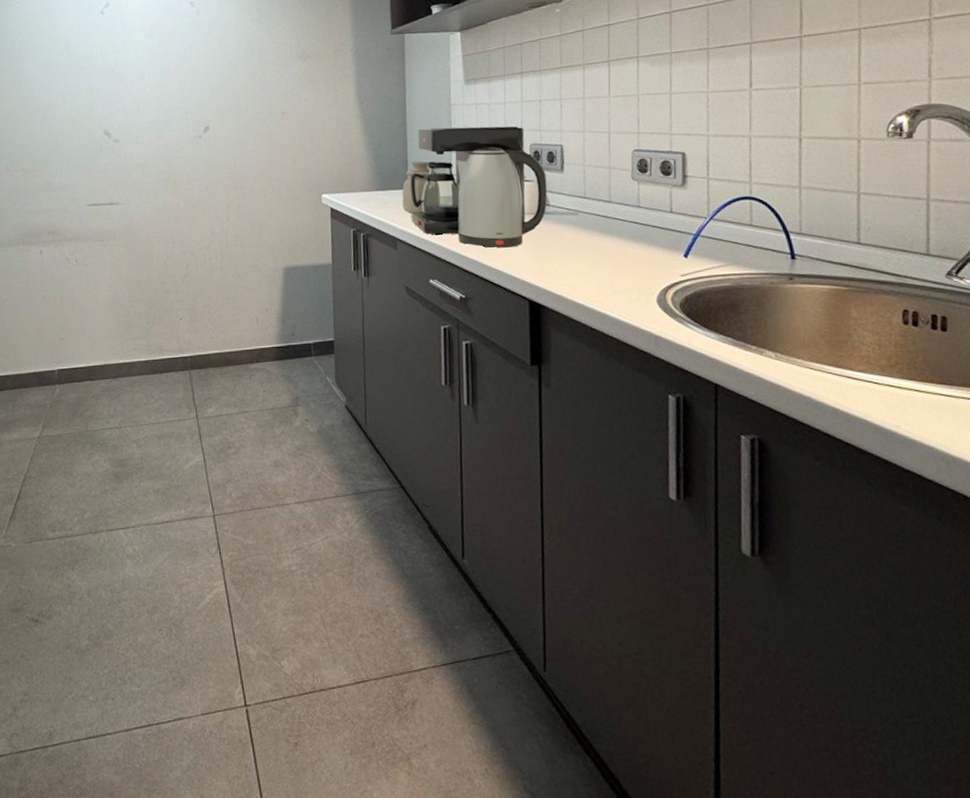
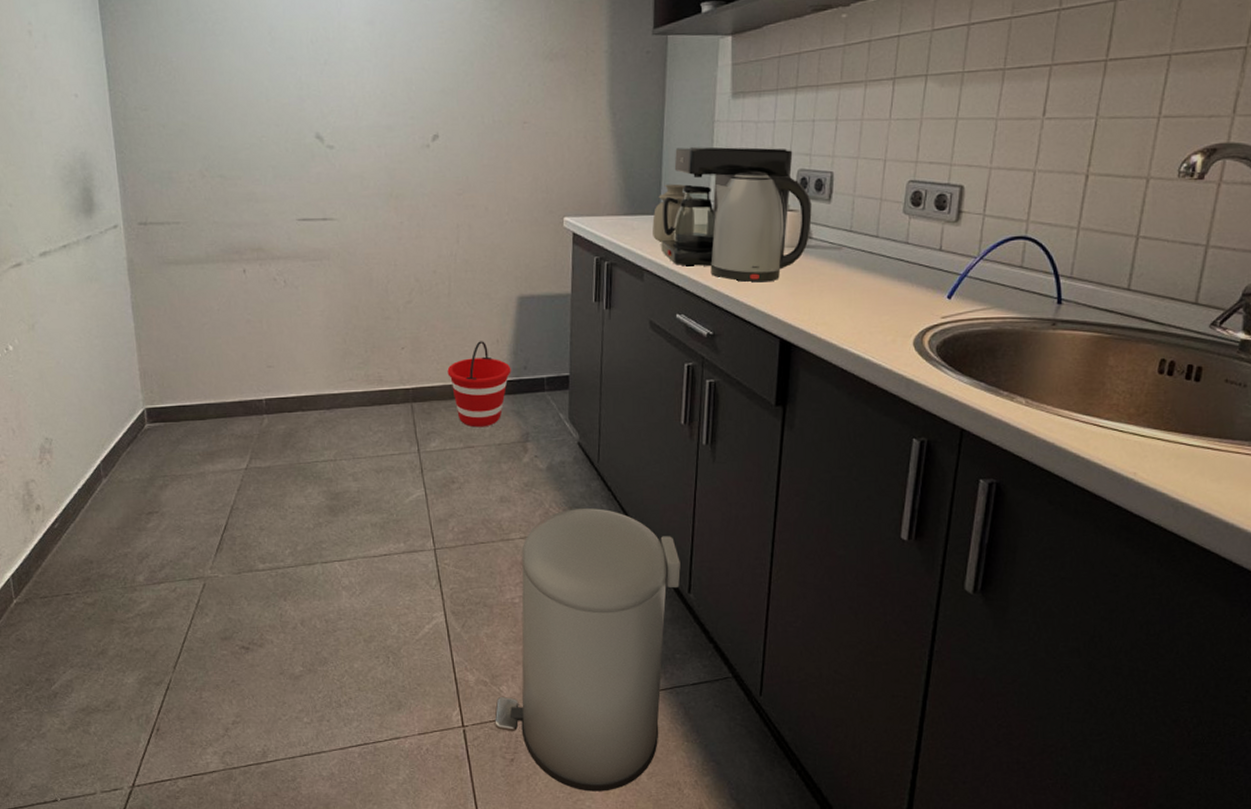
bucket: none [221,310,280,393] -> present [447,341,511,428]
pedal bin: none [276,471,453,781] -> present [494,508,681,792]

